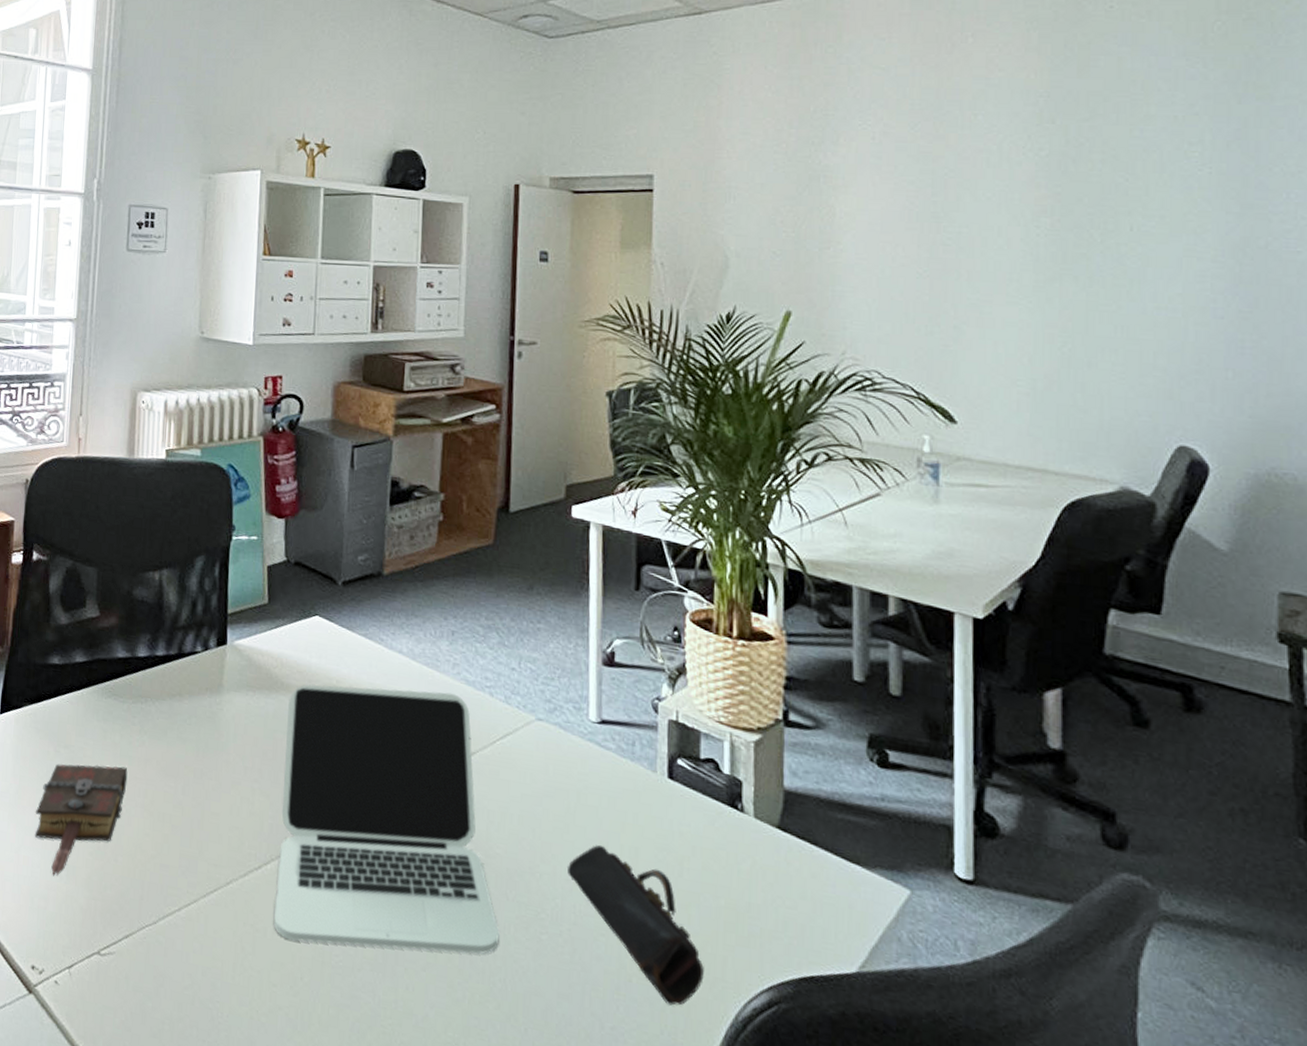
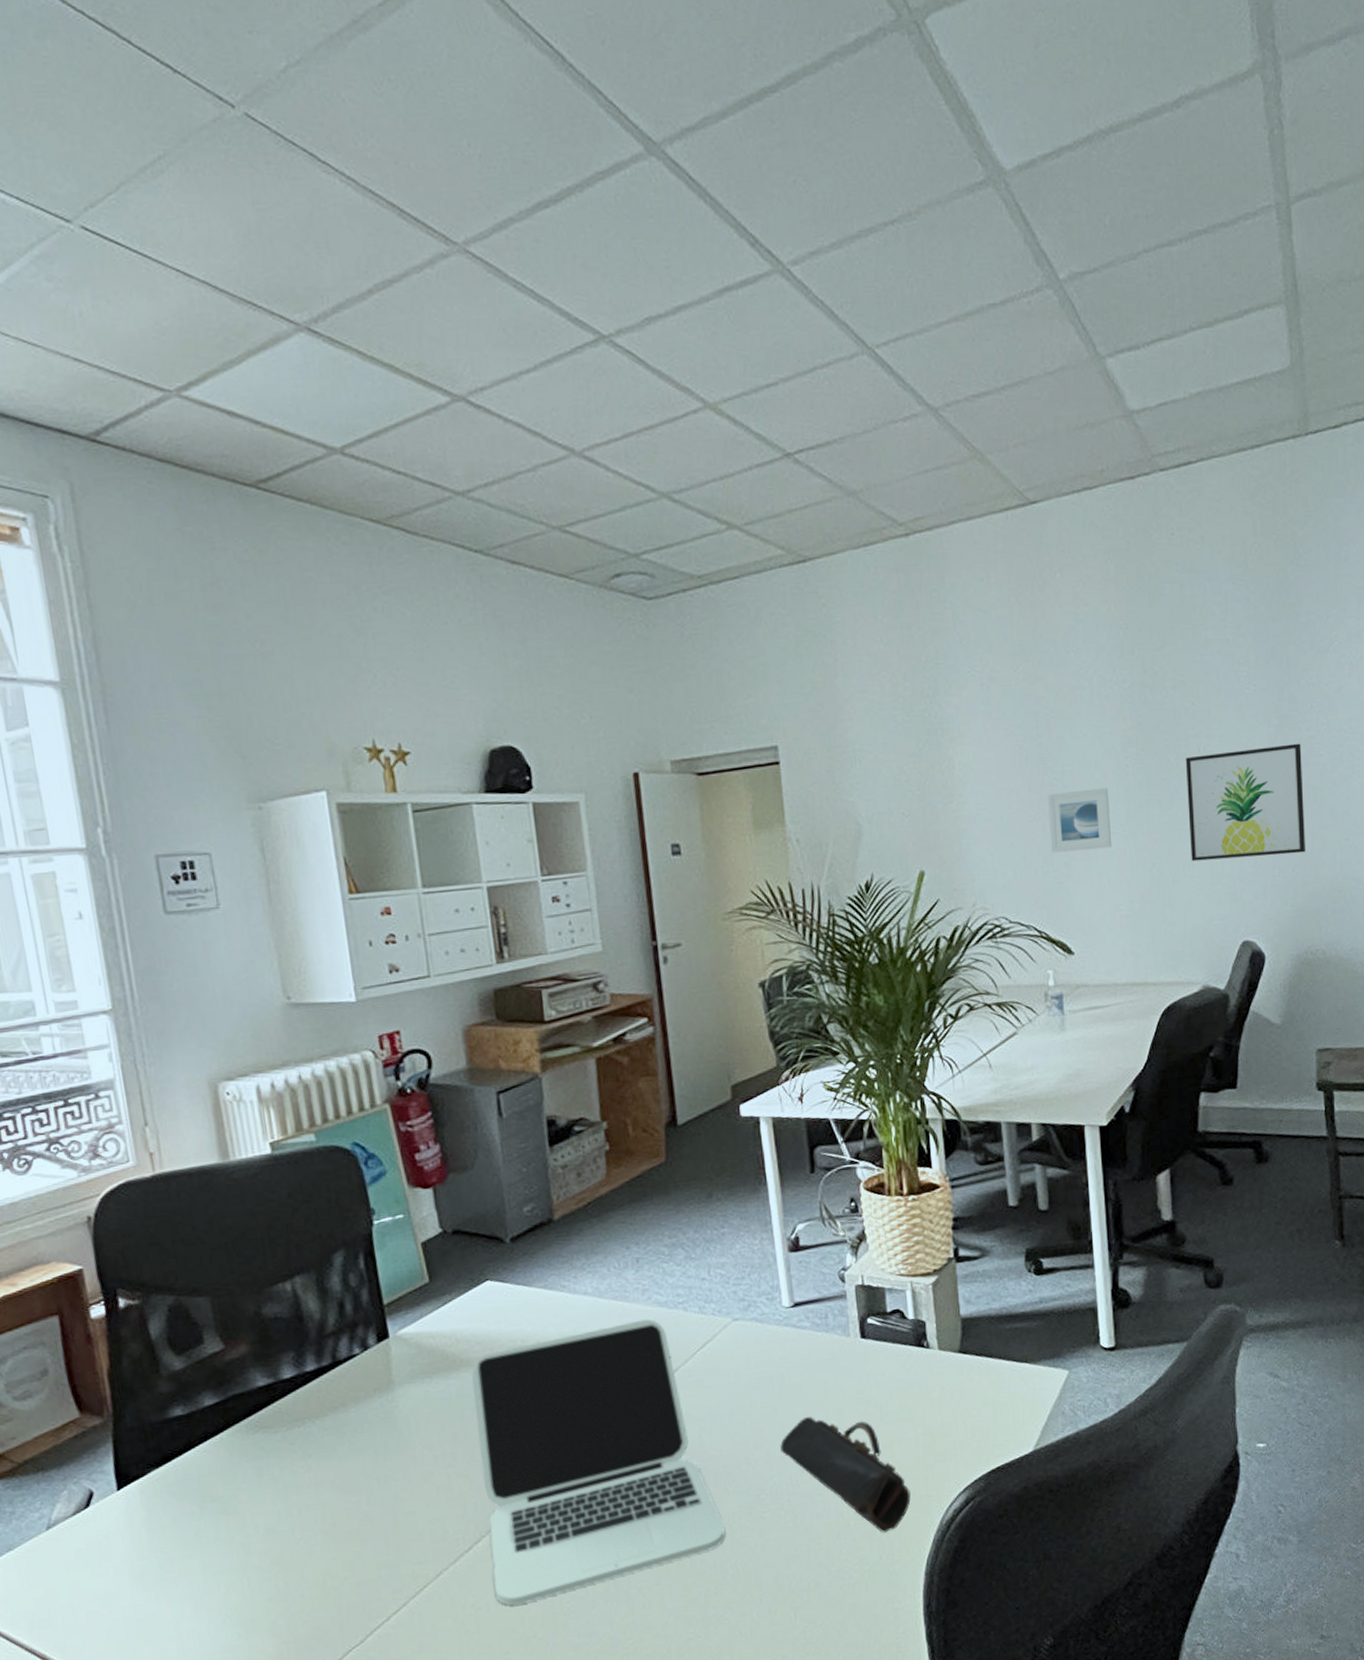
book: present [34,764,128,877] -> none [189,1499,299,1638]
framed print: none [938,253,1013,319] -> present [1048,788,1111,853]
wall art: none [1112,234,1274,359] -> present [1185,743,1306,862]

